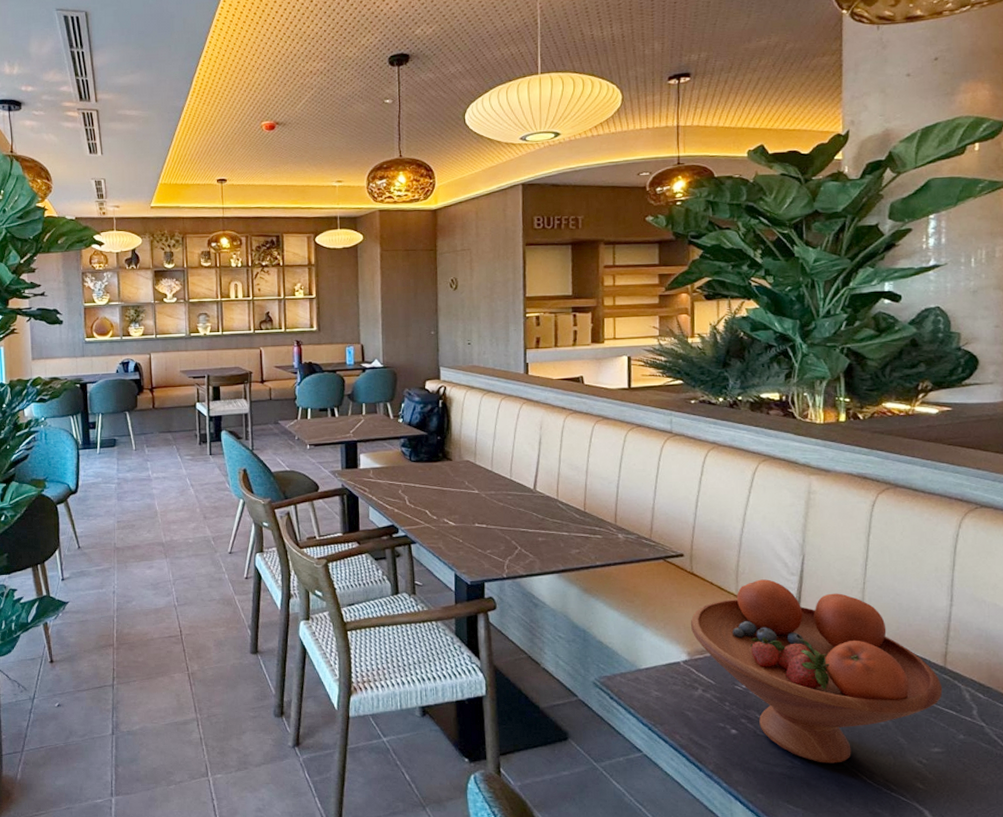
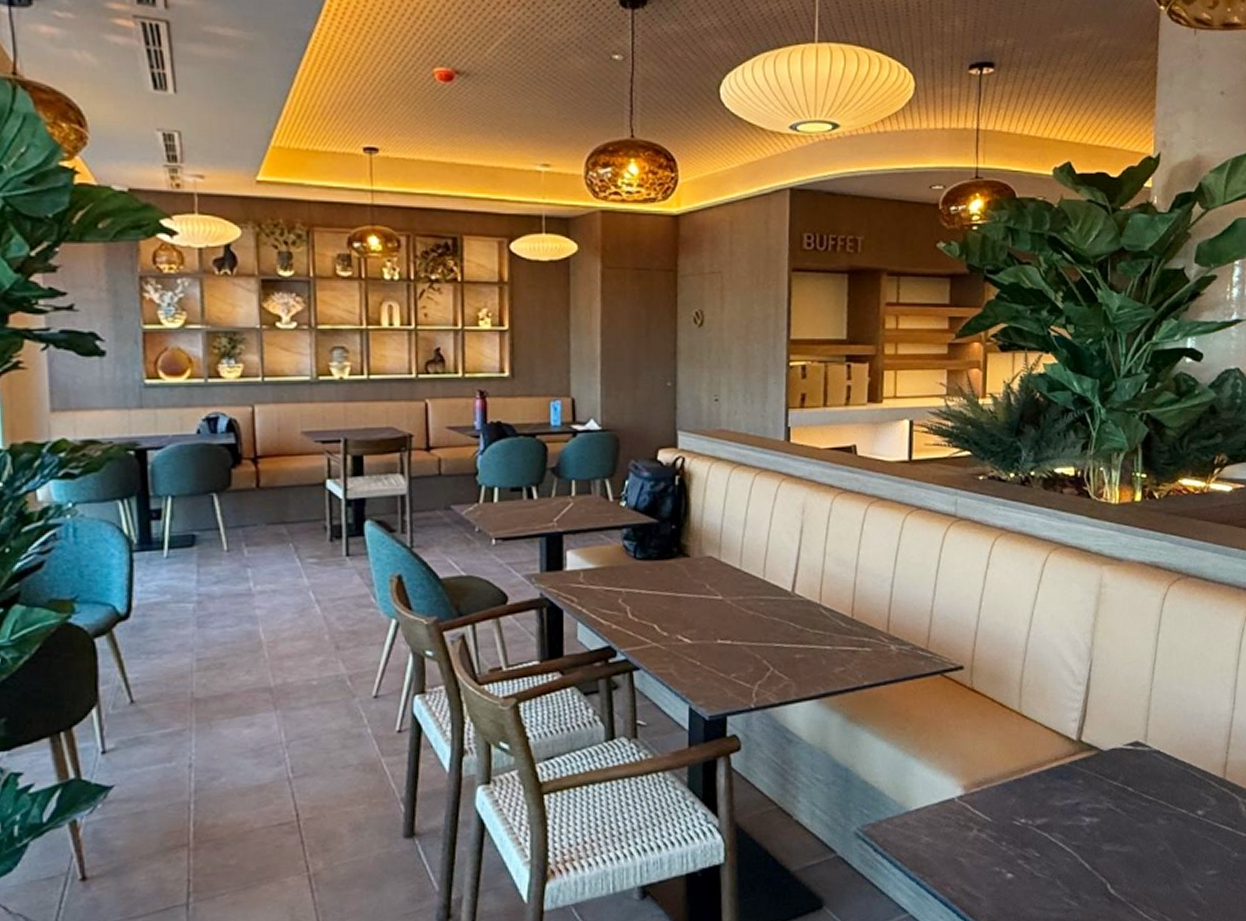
fruit bowl: present [690,579,943,763] -> none [967,691,1221,902]

